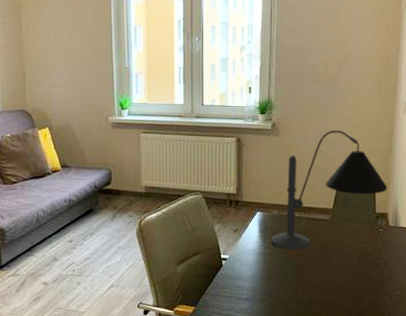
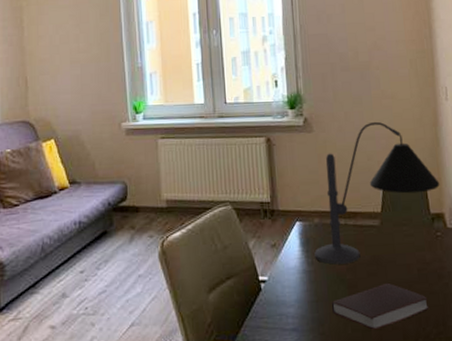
book: none [281,267,365,304] -> present [331,282,430,330]

